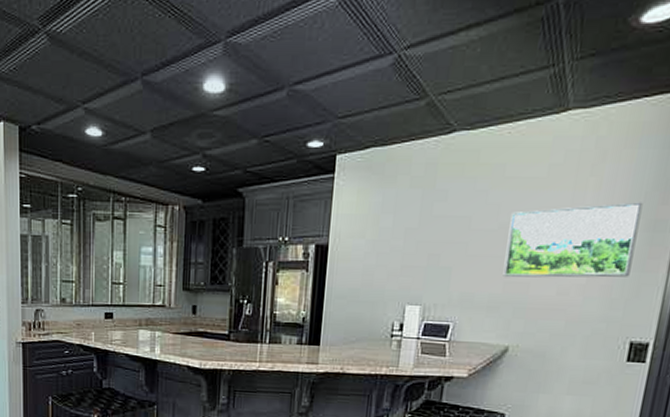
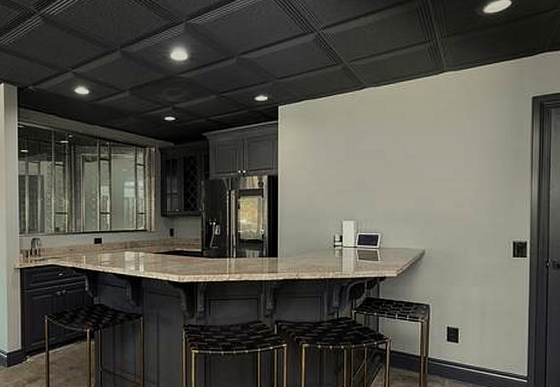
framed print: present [503,202,643,278] -> none [413,137,506,196]

